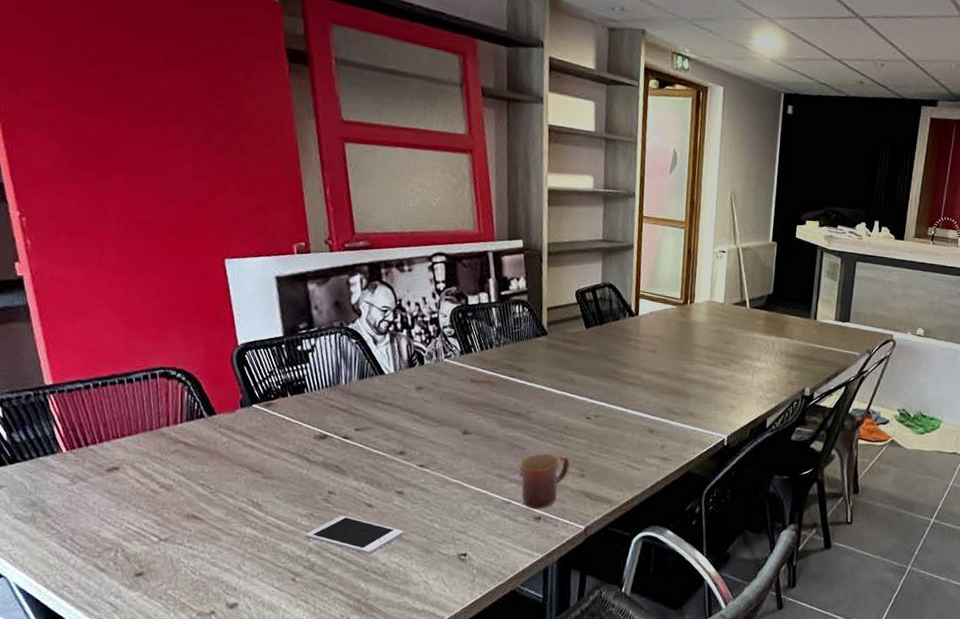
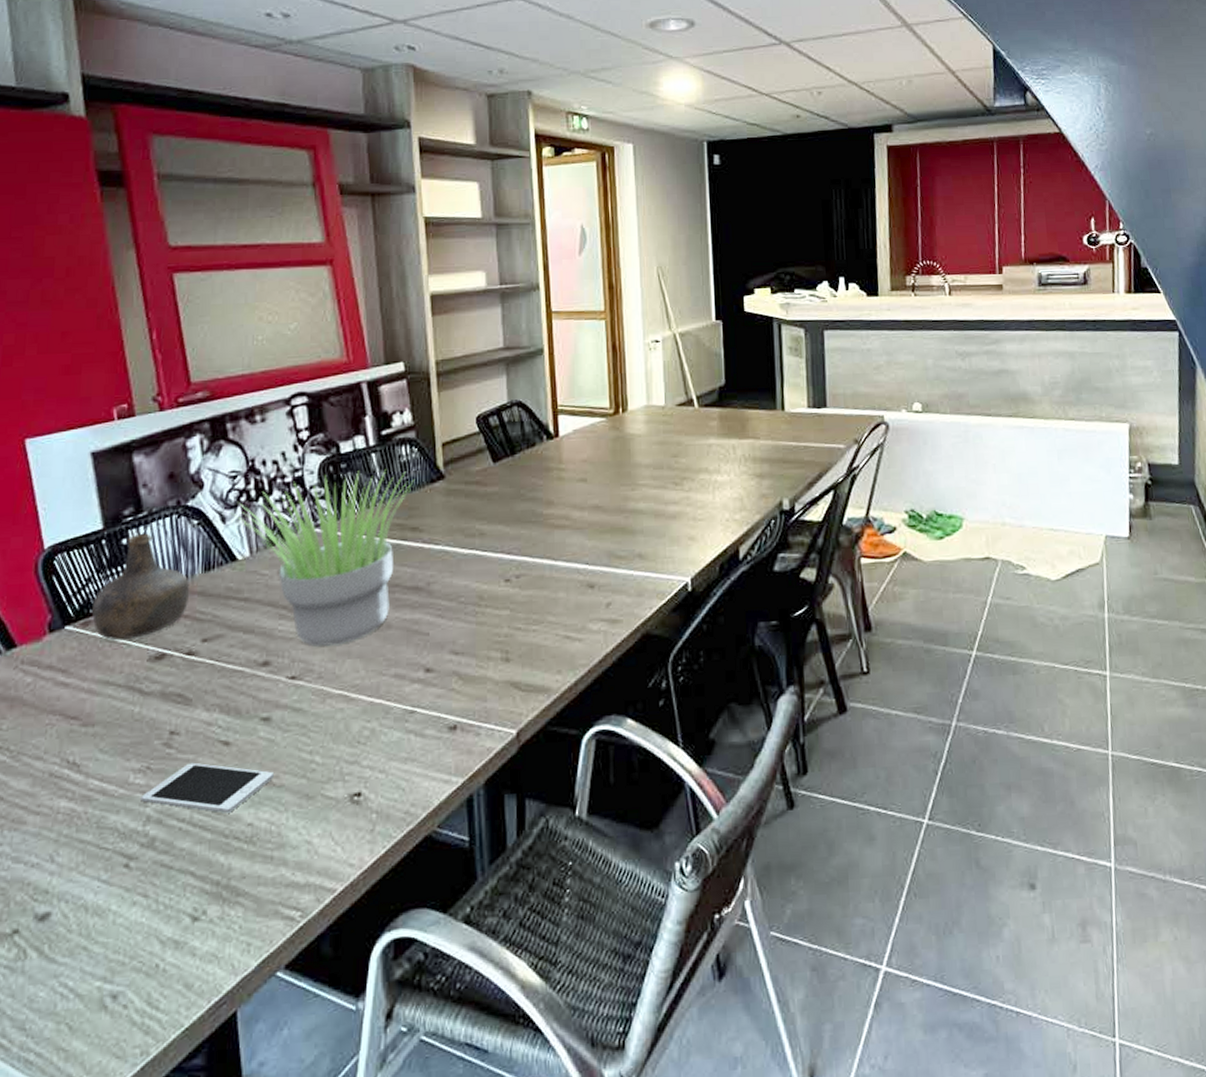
bottle: none [273,343,348,421] -> present [92,533,190,641]
potted plant: none [384,319,525,447] -> present [234,469,415,646]
mug: present [518,453,570,509] -> none [421,635,488,716]

